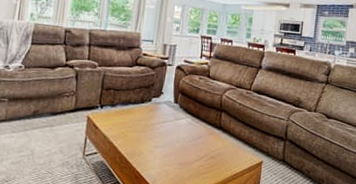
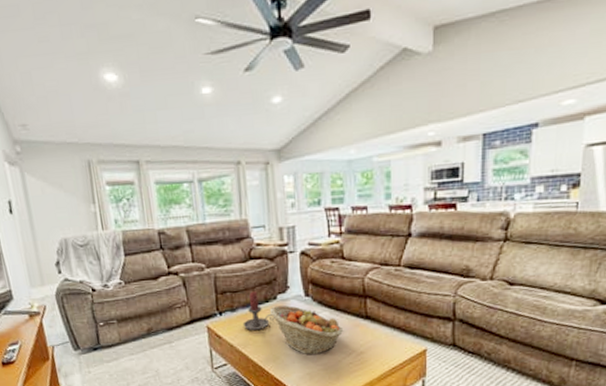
candle holder: none [118,92,147,127] -> present [242,291,275,331]
fruit basket: none [144,107,201,154] -> present [270,304,344,354]

